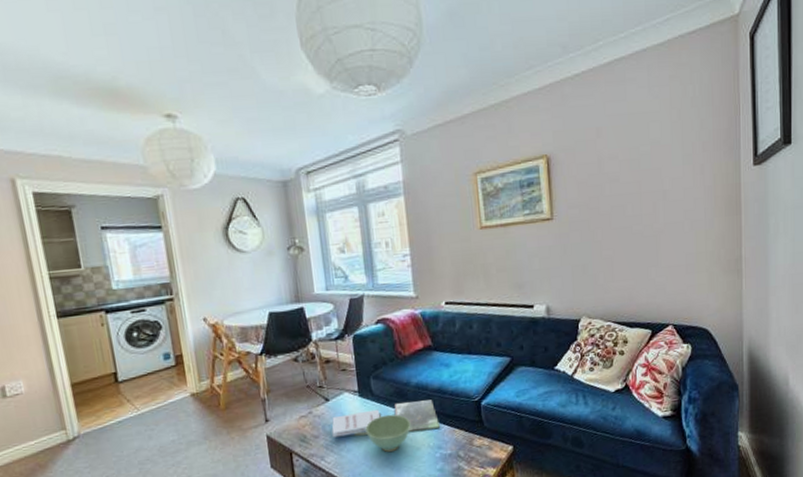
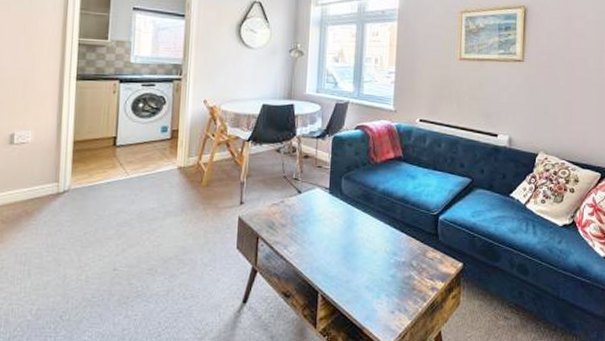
books: present [331,409,382,438] -> none [298,208,347,231]
bowl: present [365,414,411,453] -> none [329,214,372,252]
magazine: present [394,399,440,432] -> none [358,206,398,236]

